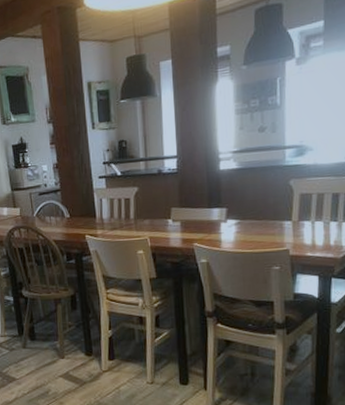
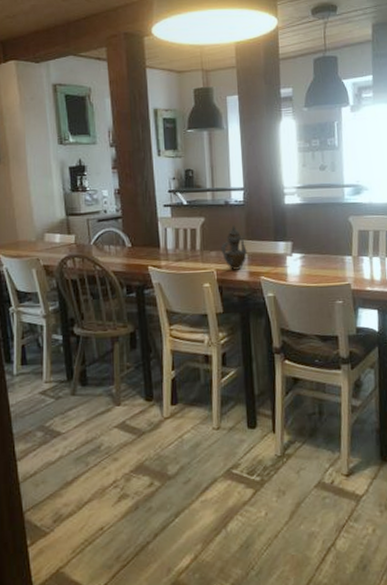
teapot: none [154,192,180,238] -> present [220,224,247,270]

